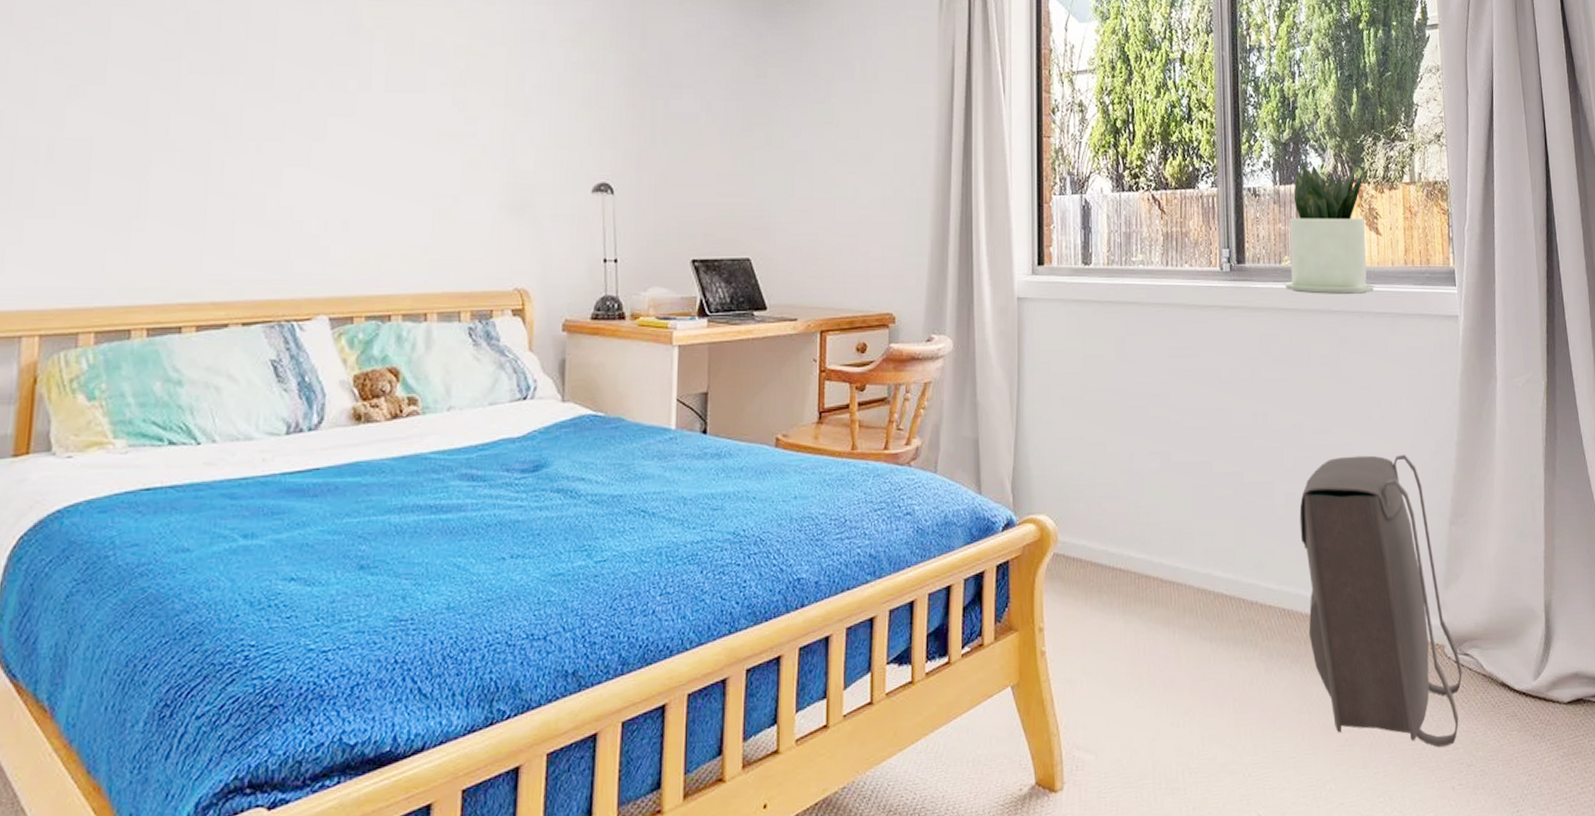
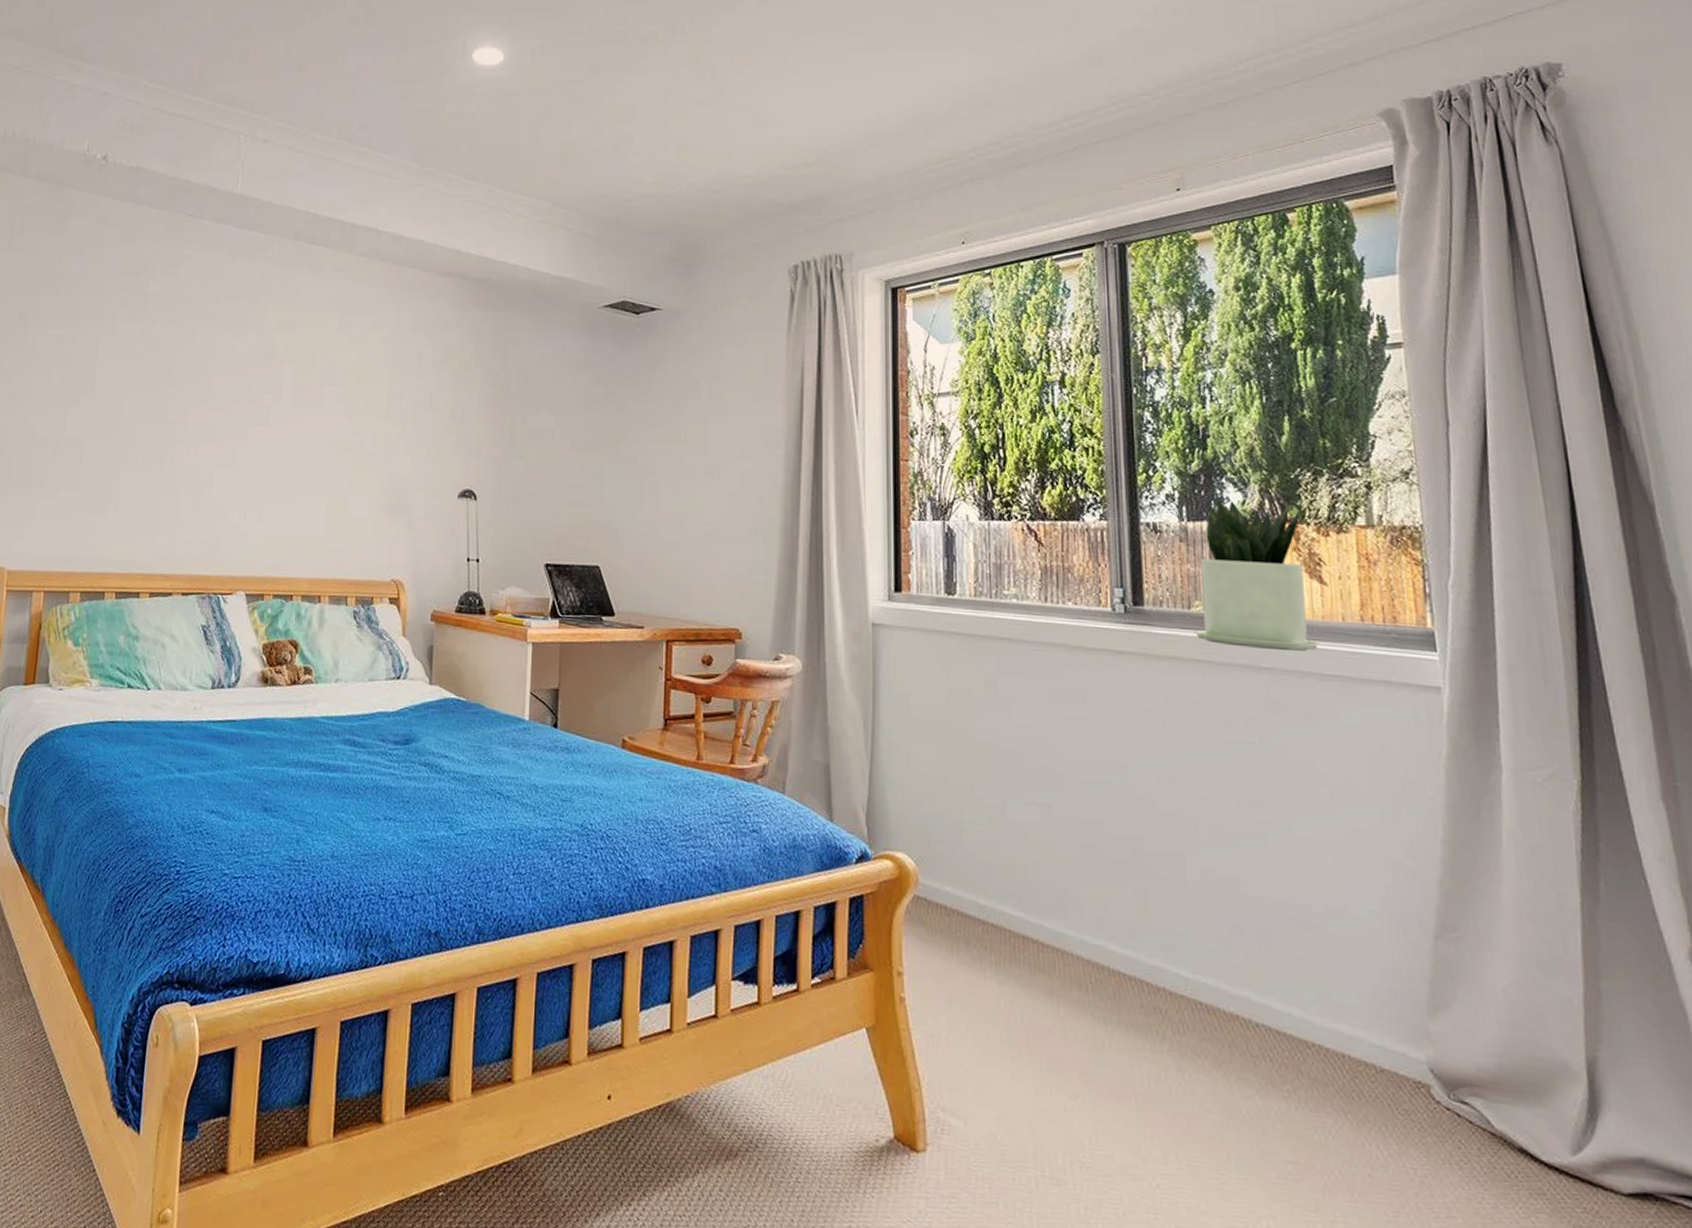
backpack: present [1299,454,1463,747] -> none [1219,837,1459,1212]

